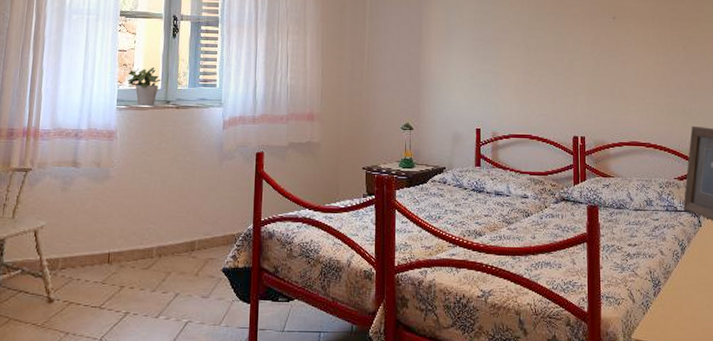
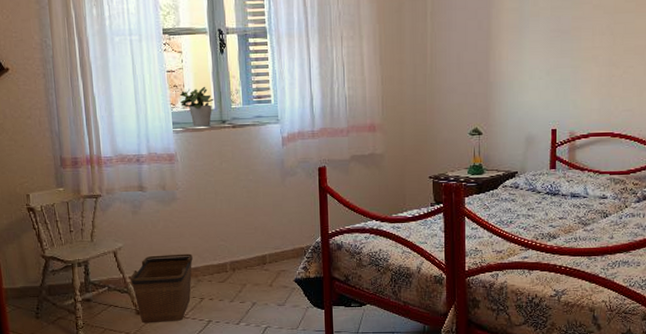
bicycle basket: none [48,235,119,314] -> present [131,253,193,324]

